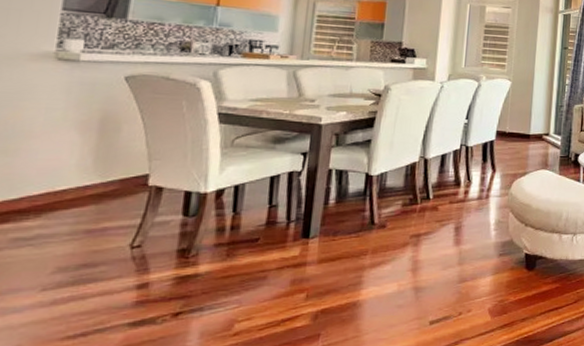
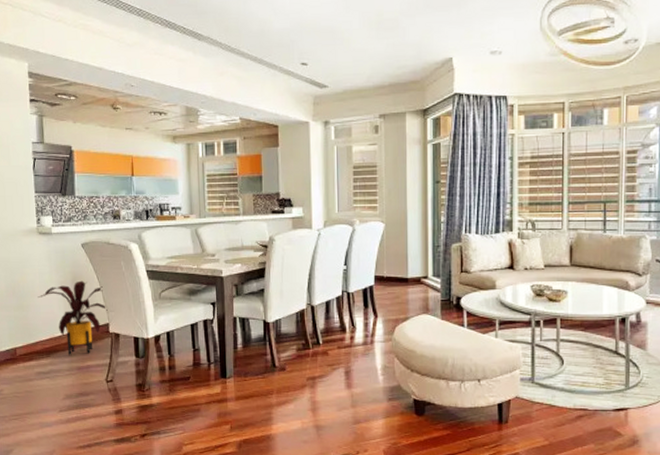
house plant: none [37,120,150,216] -> present [38,280,108,356]

